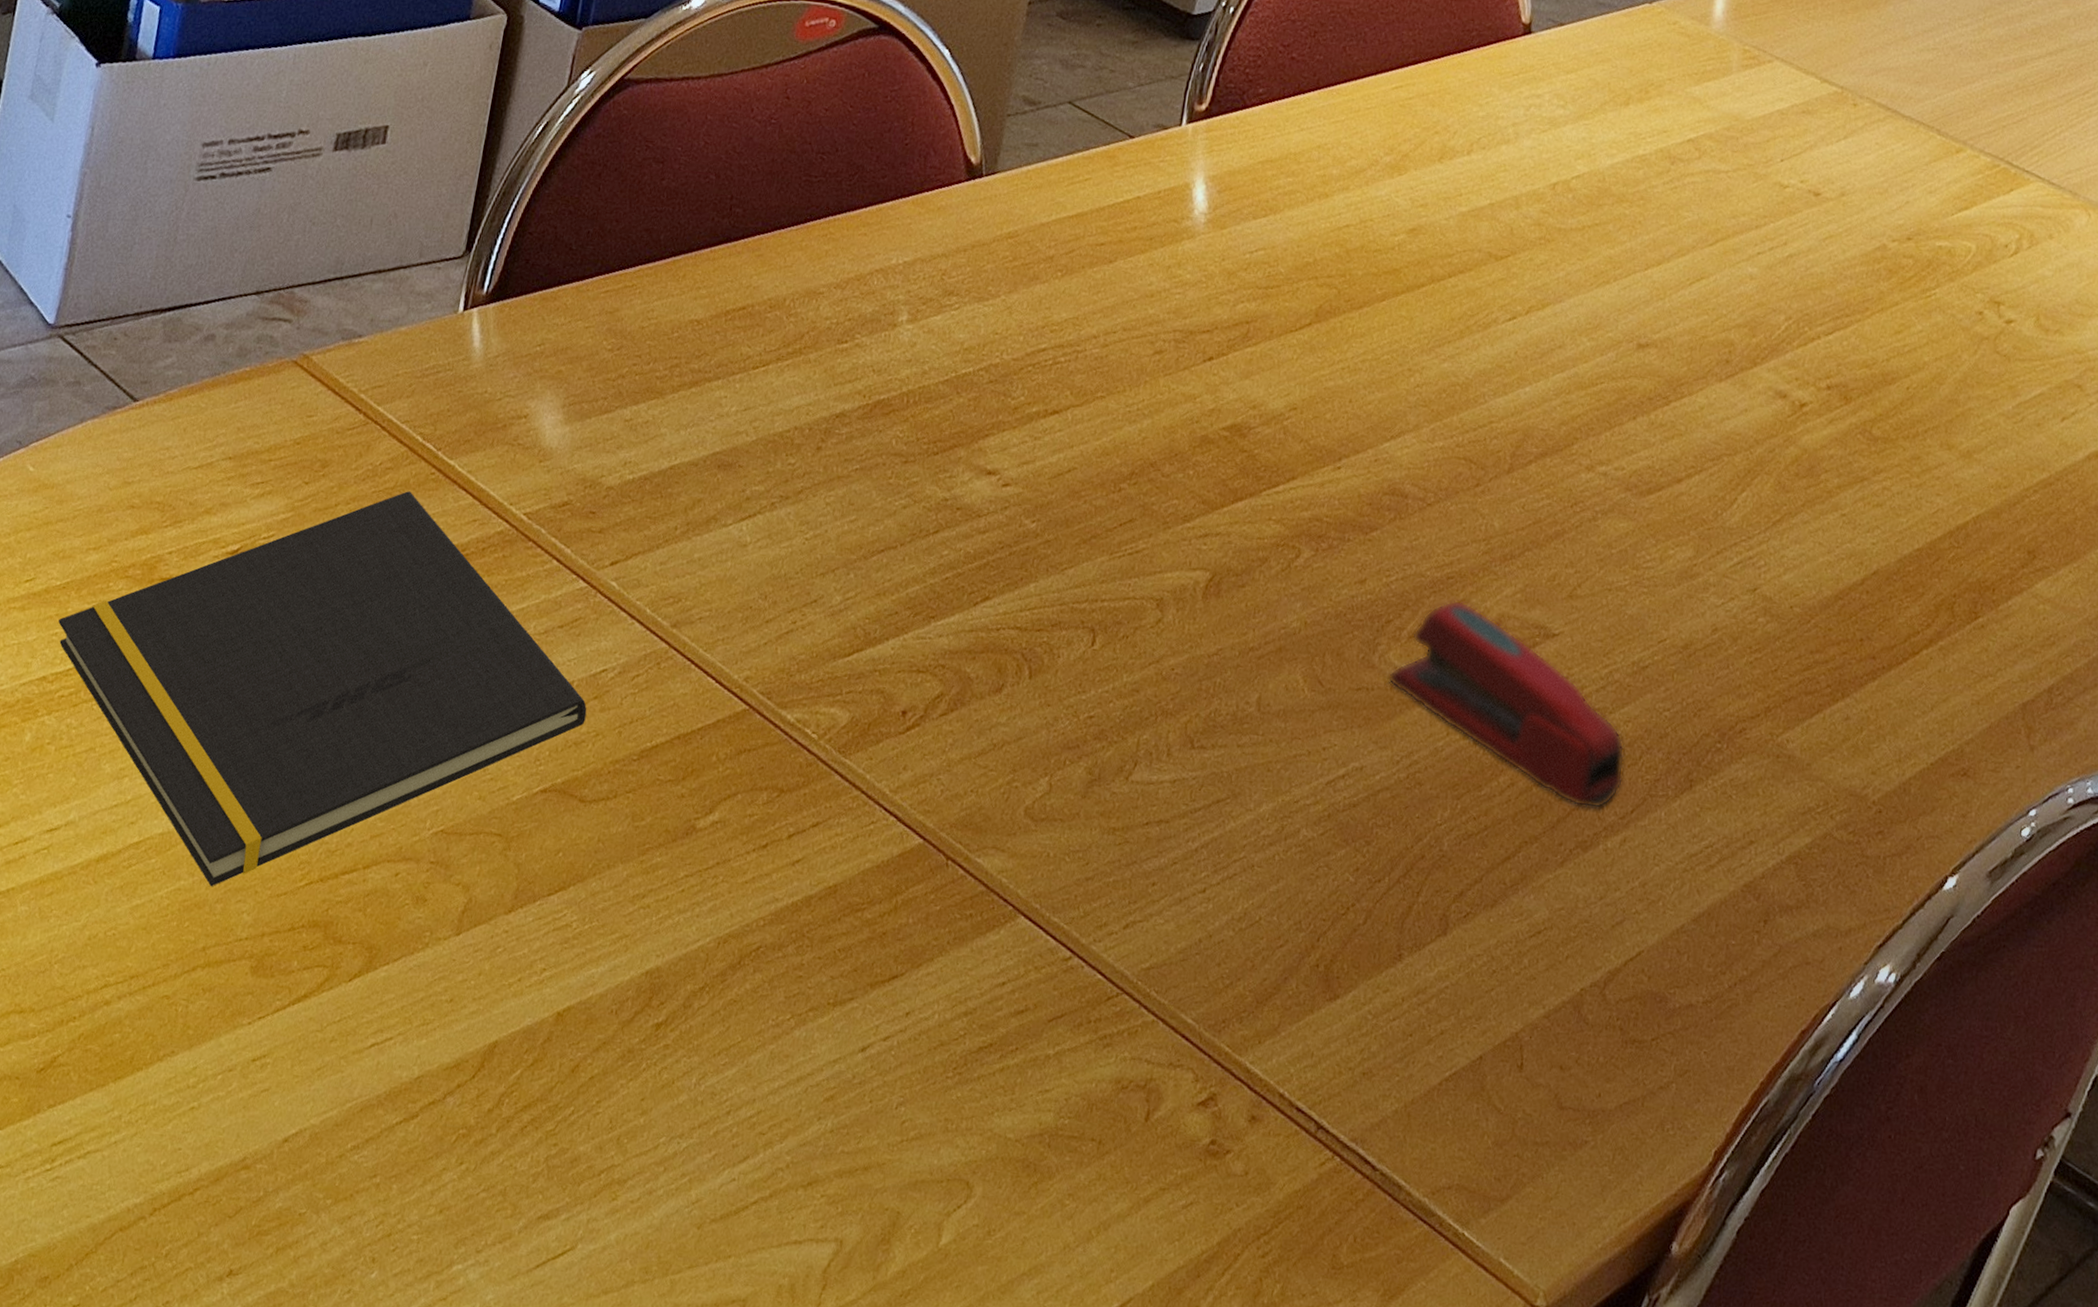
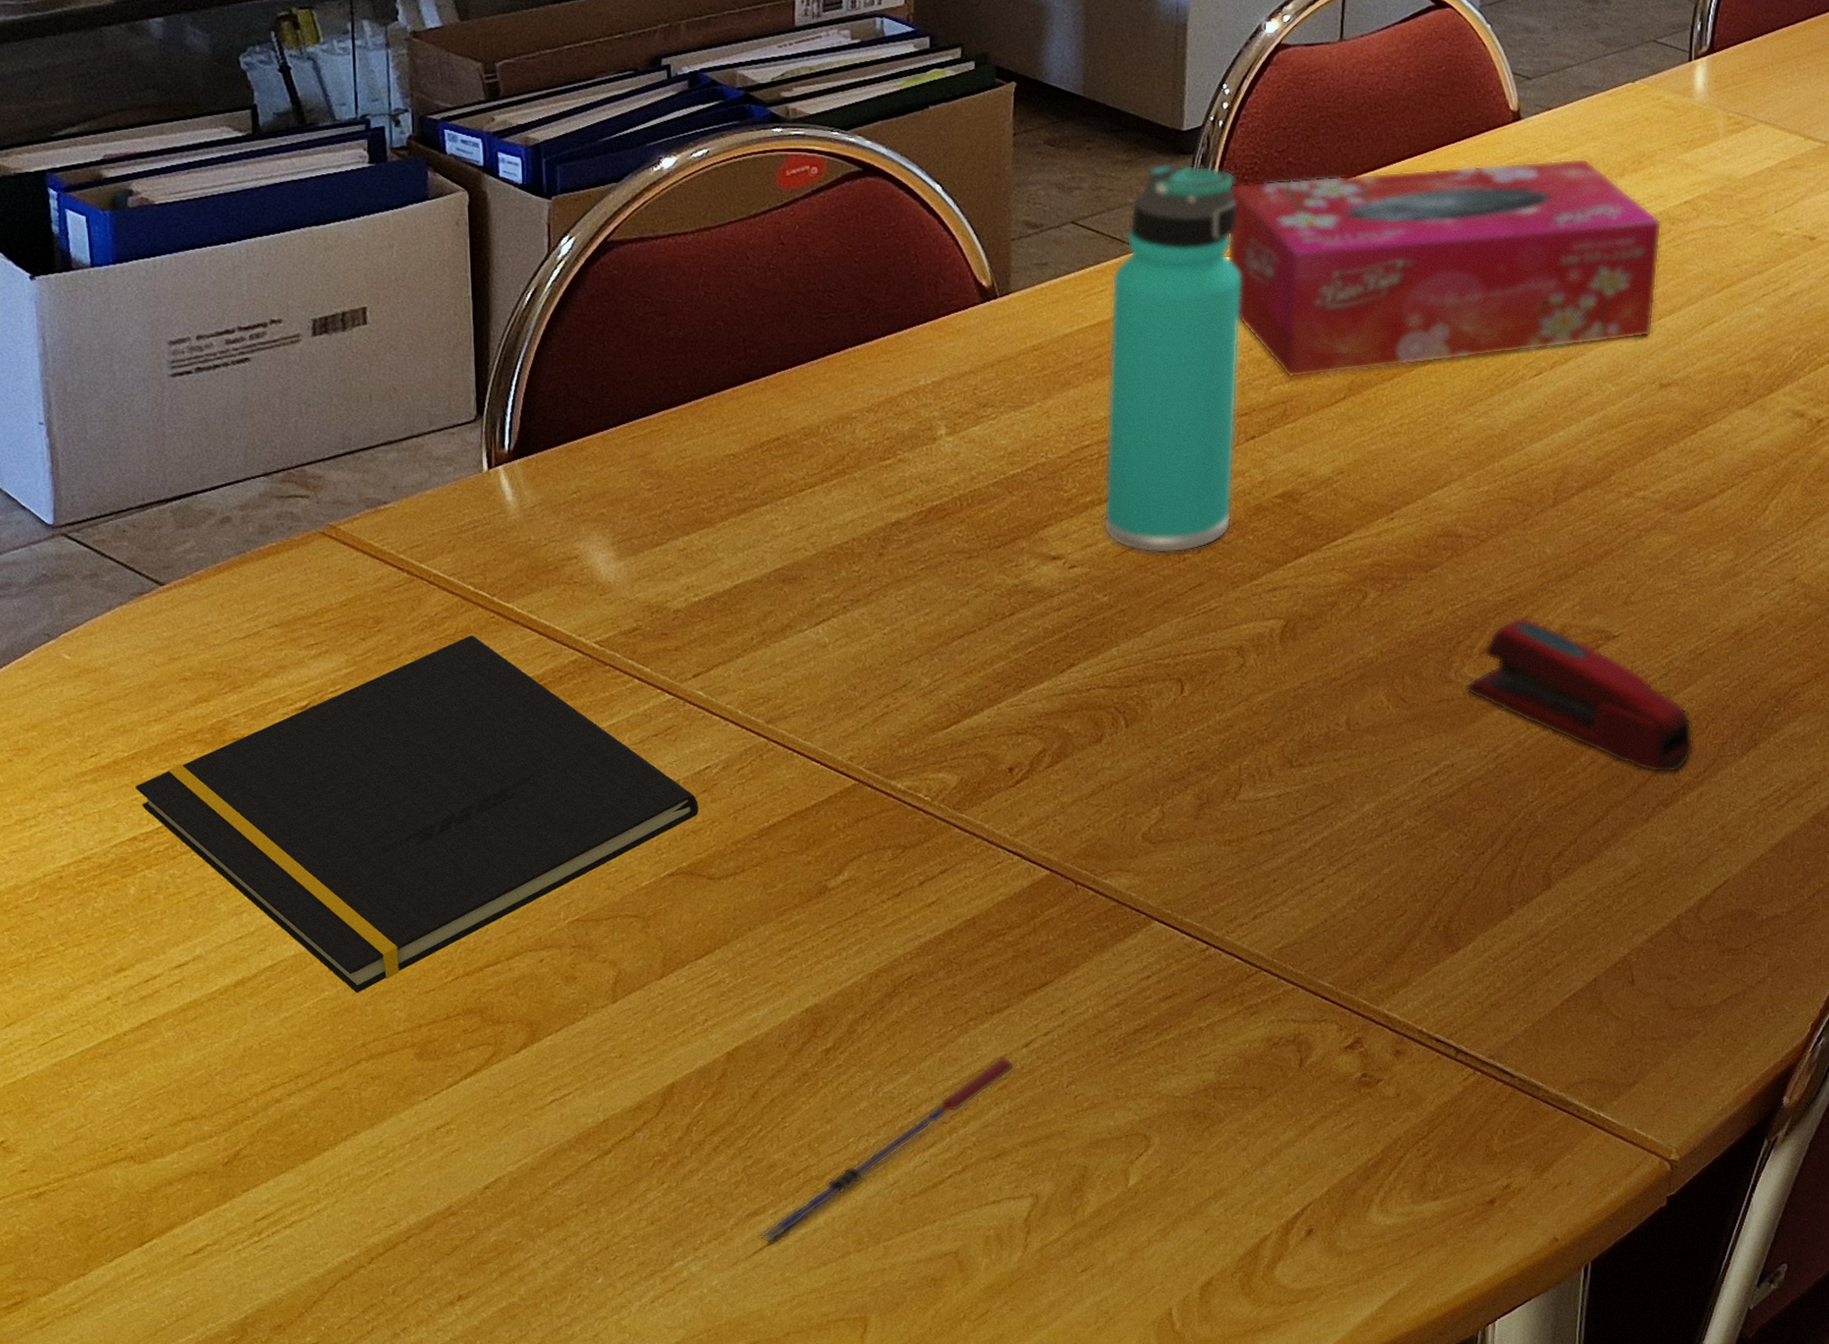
pen: none [544,1059,846,1259] -> present [758,1056,1014,1244]
thermos bottle: none [1044,46,1236,482] -> present [1103,162,1241,553]
tissue box: none [1216,75,1662,297] -> present [1227,158,1662,378]

